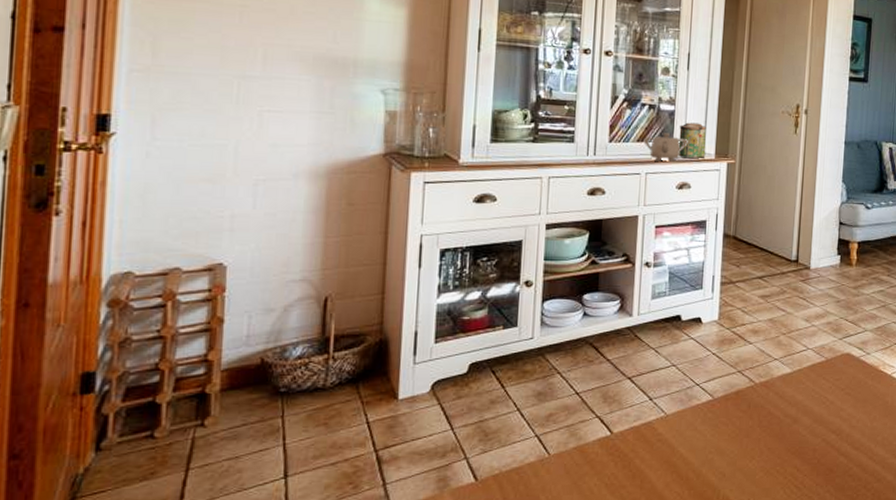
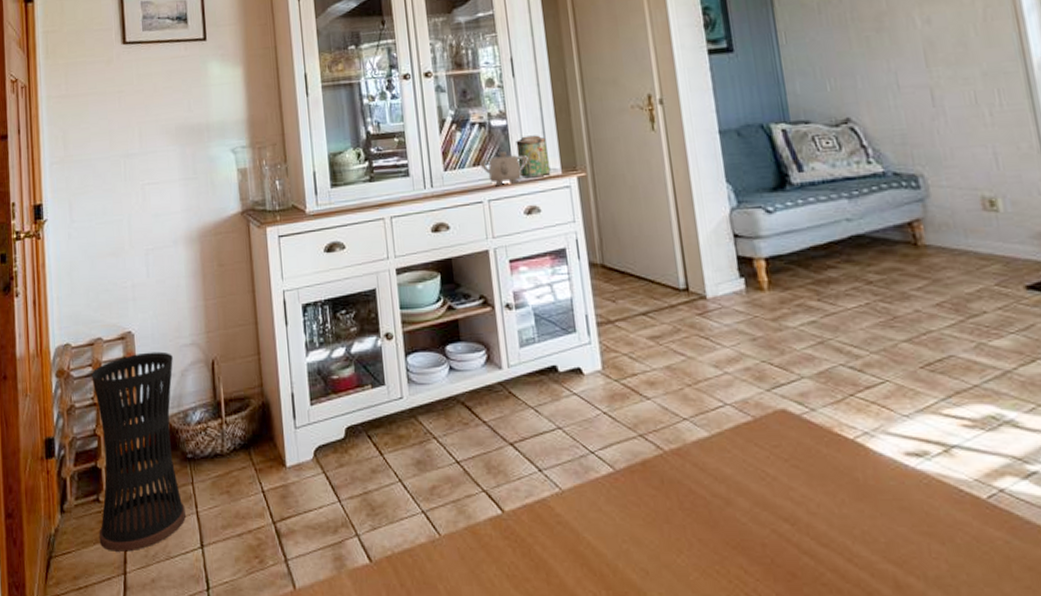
umbrella stand: none [148,285,275,487] -> present [91,351,186,552]

